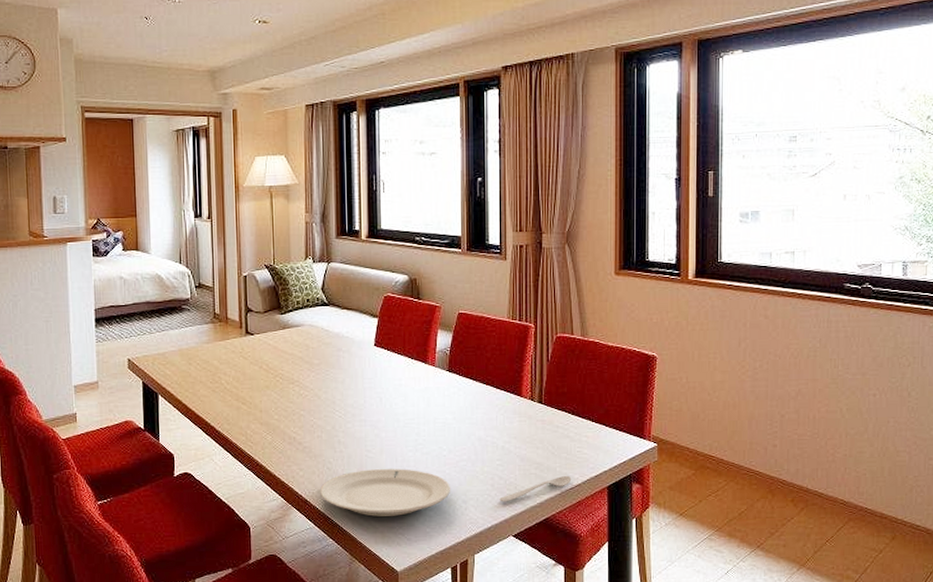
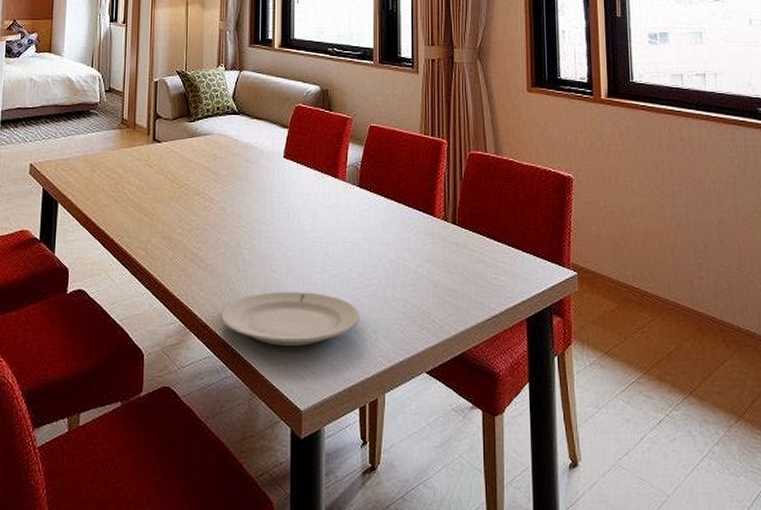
spoon: present [499,476,572,502] -> none [412,306,489,333]

